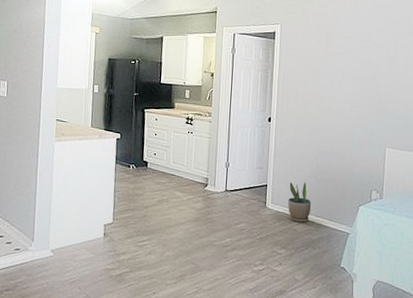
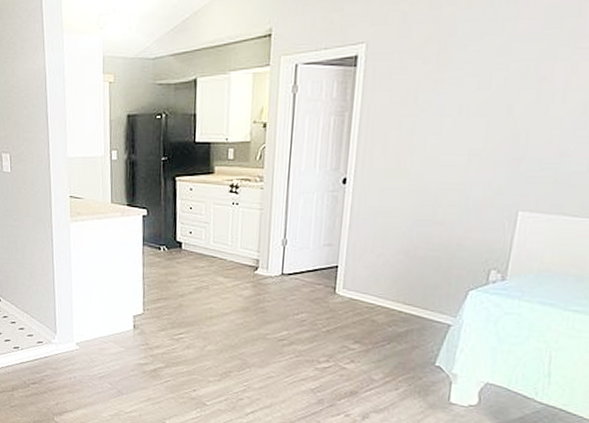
potted plant: present [287,182,312,222] -> none [365,261,400,312]

